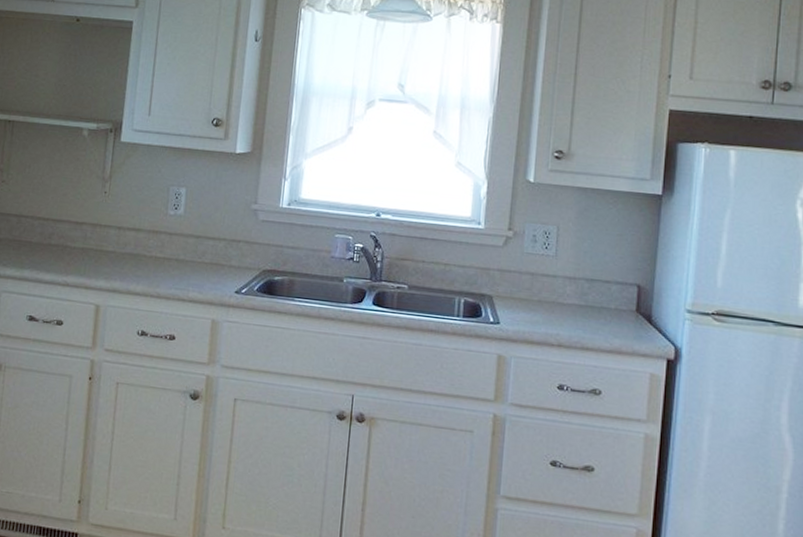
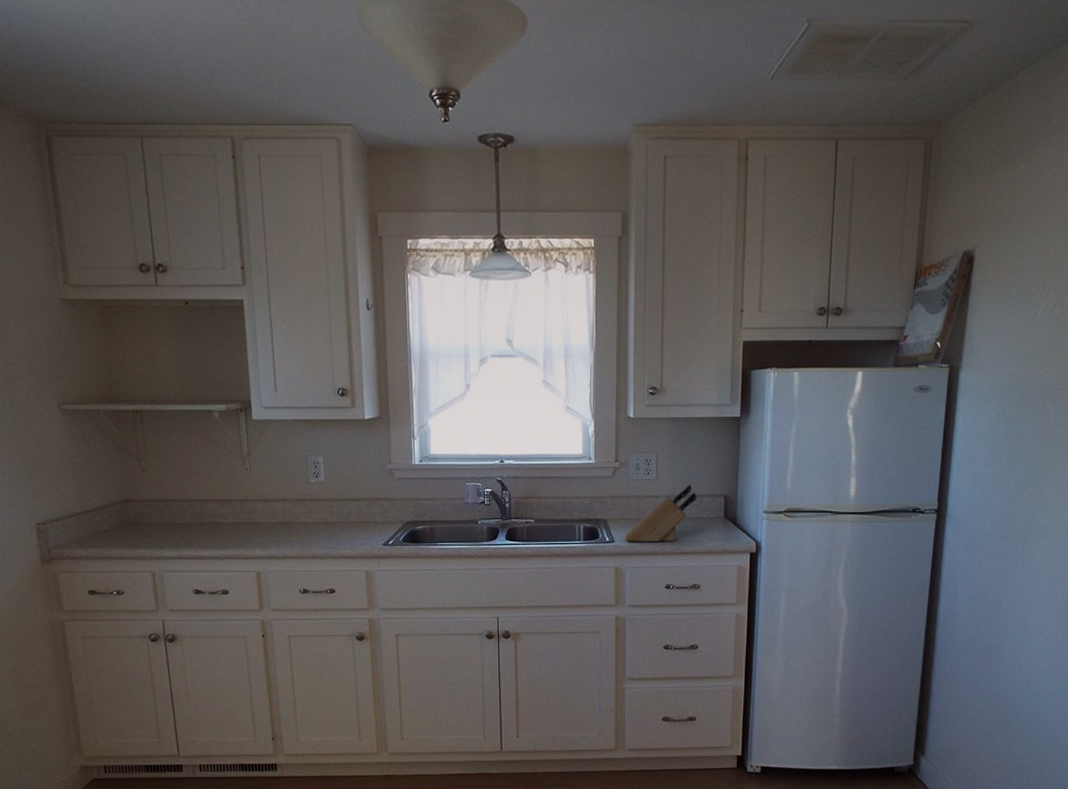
knife block: none [512,266,604,332] -> present [624,484,697,543]

